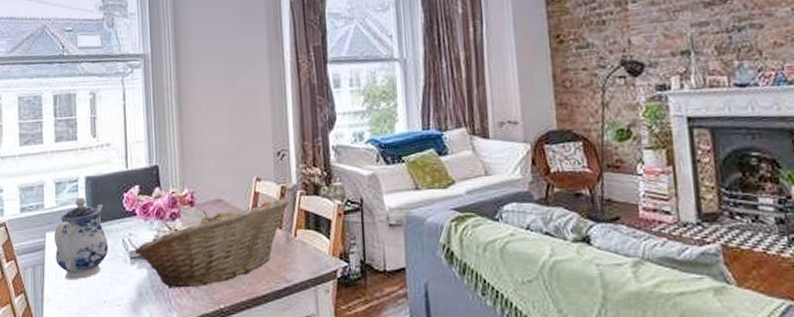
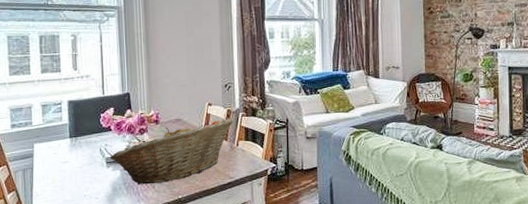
teapot: present [54,197,109,279] -> none [41,117,88,179]

